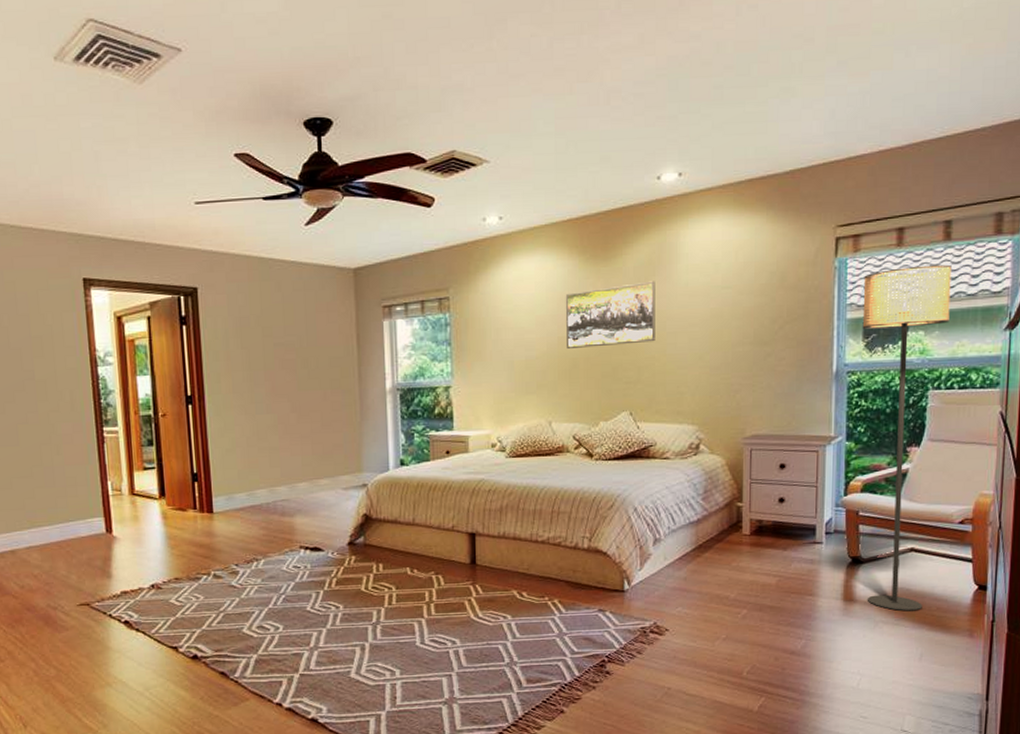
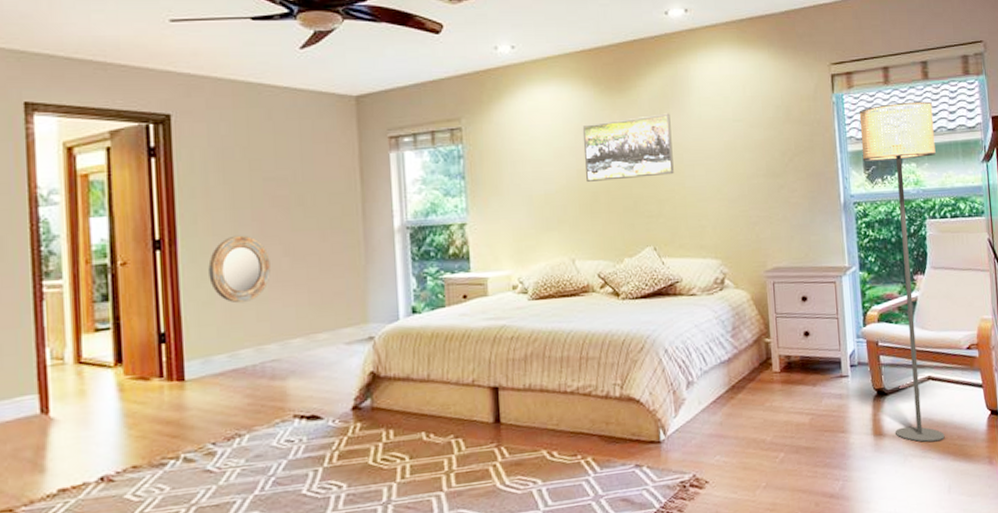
home mirror: none [230,393,281,451] -> present [208,235,271,304]

